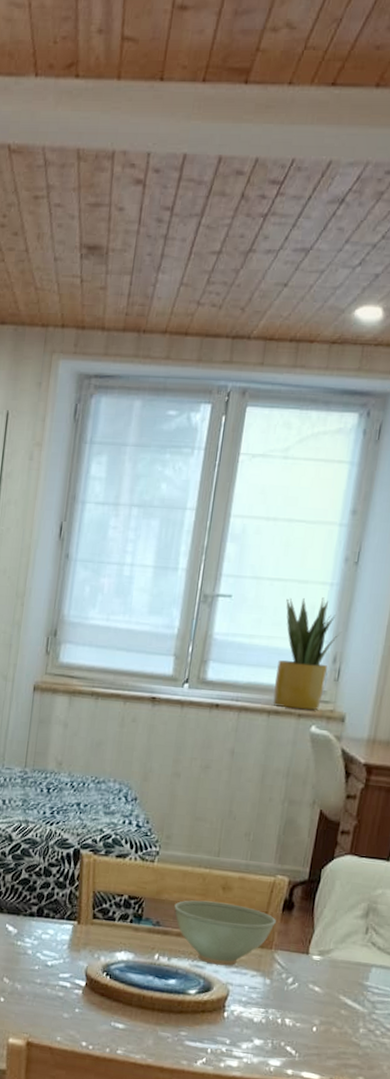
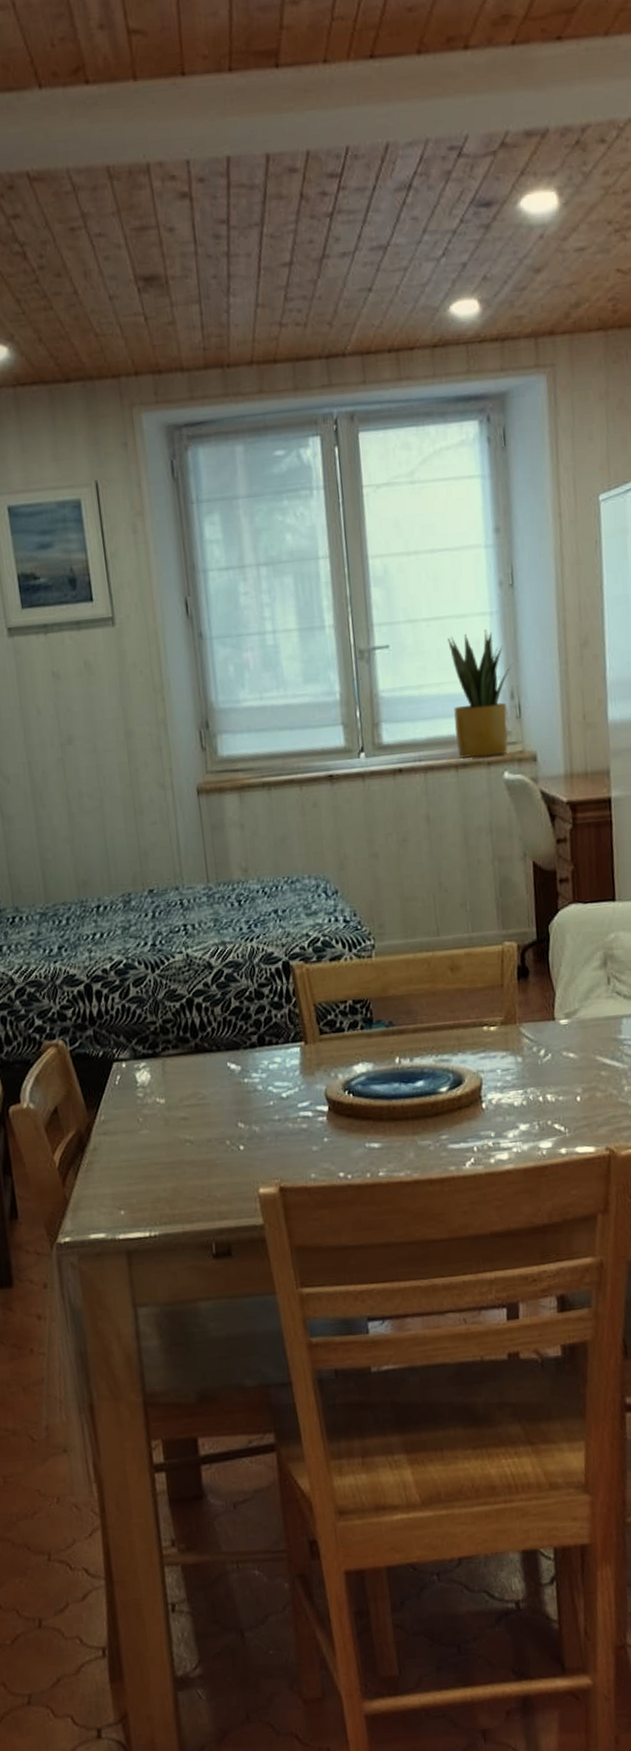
bowl: present [174,900,276,966] -> none [404,984,514,1055]

